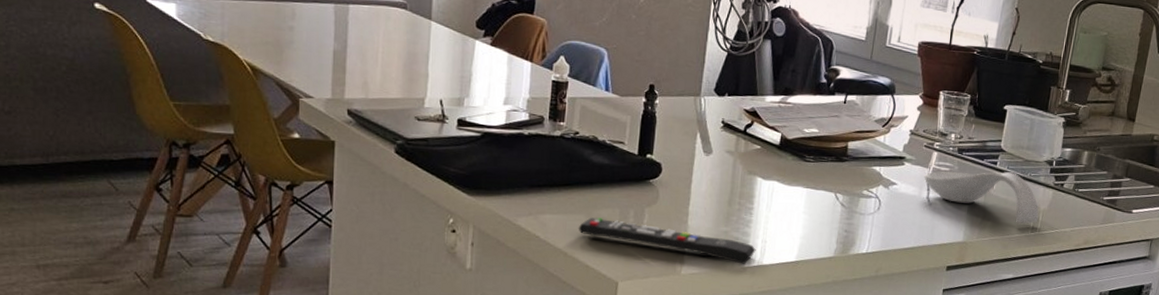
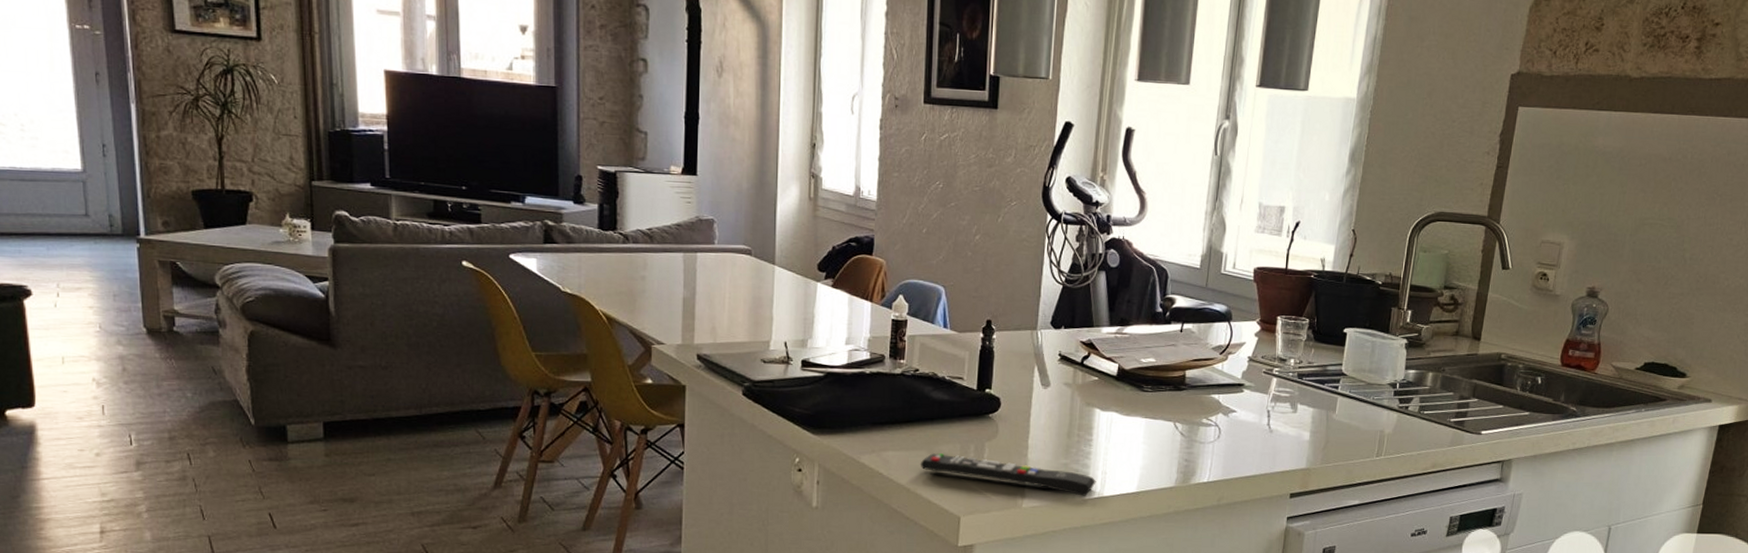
spoon rest: present [924,171,1039,224] -> none [1264,396,1384,449]

